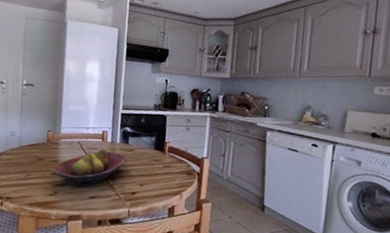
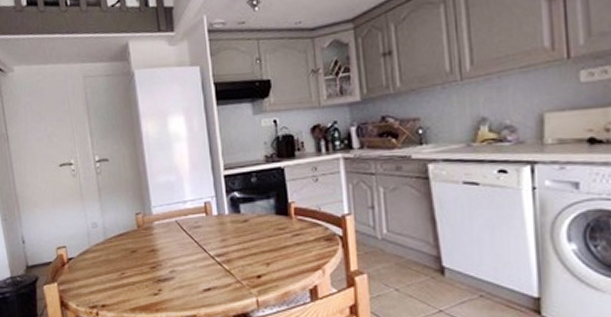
fruit bowl: present [52,148,127,188] -> none [150,224,242,280]

